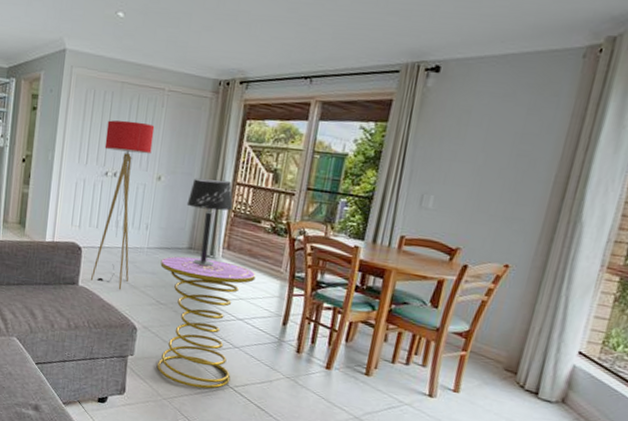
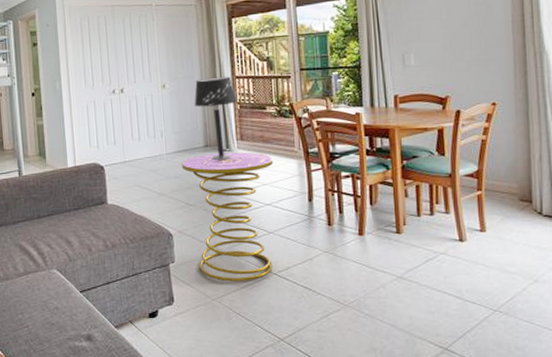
floor lamp: present [91,120,155,290] -> none [105,38,154,201]

